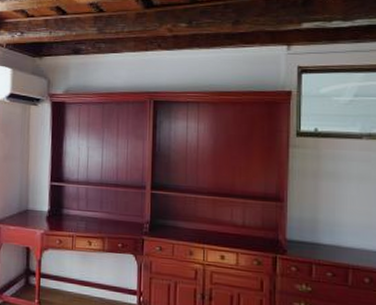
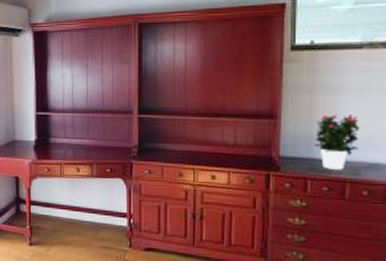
potted flower: none [319,201,361,256] -> present [314,114,360,170]

